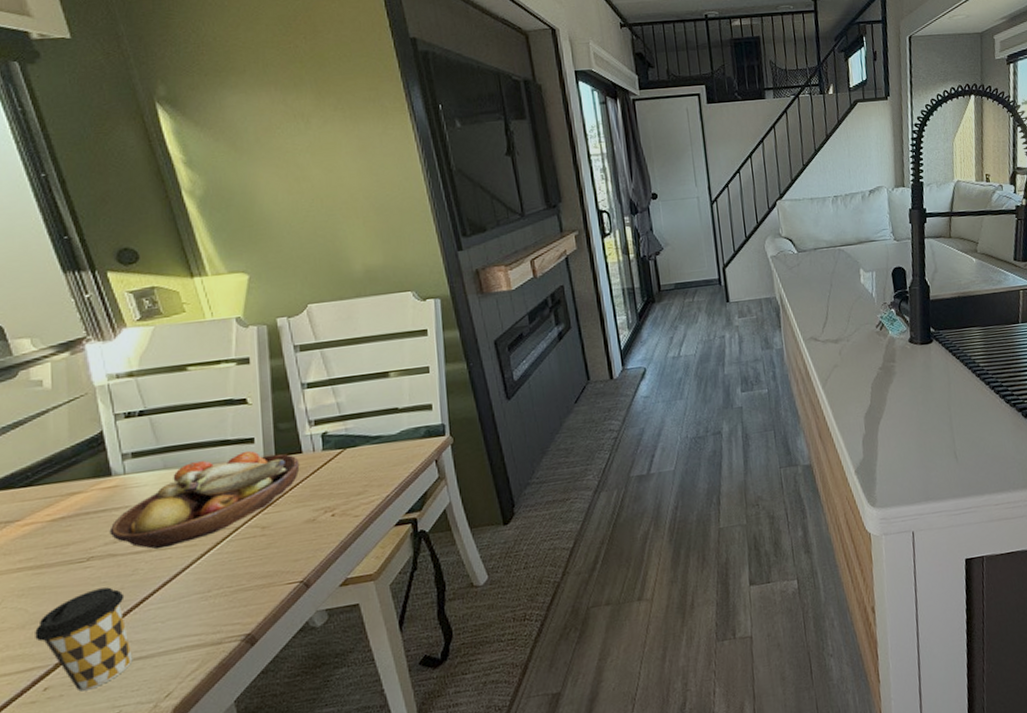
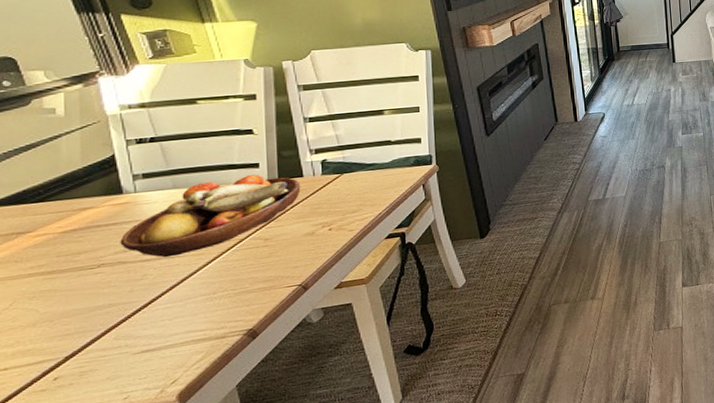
coffee cup: present [35,587,133,692] -> none [46,290,141,380]

